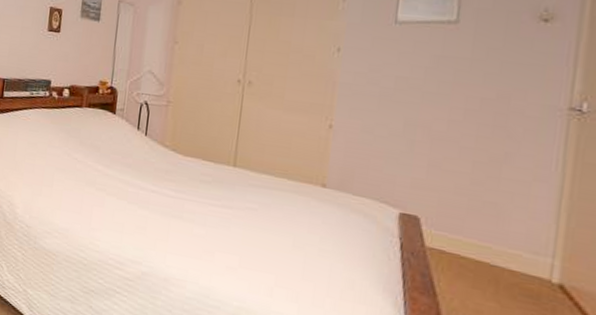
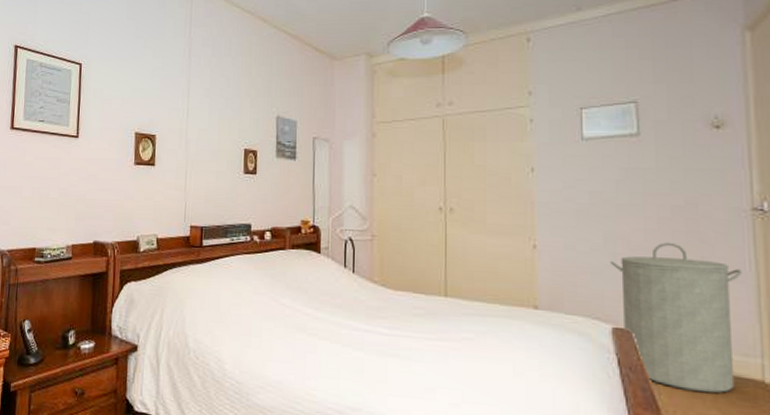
laundry hamper: none [407,134,548,287] -> present [610,242,743,394]

